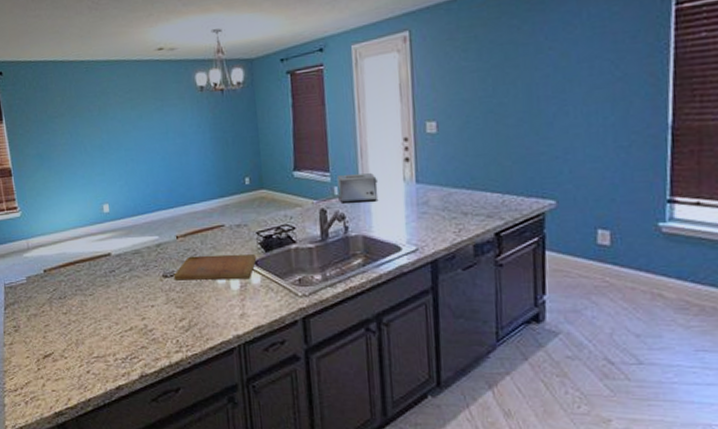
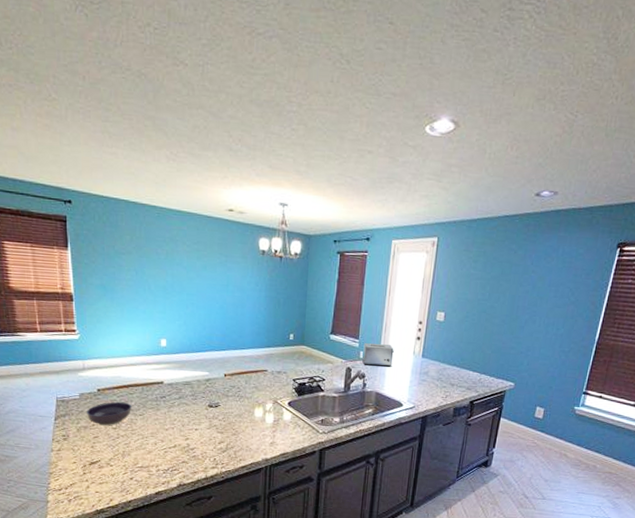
bowl: none [35,281,81,312] -> present [87,401,131,426]
cutting board: present [173,254,257,281] -> none [218,392,291,415]

